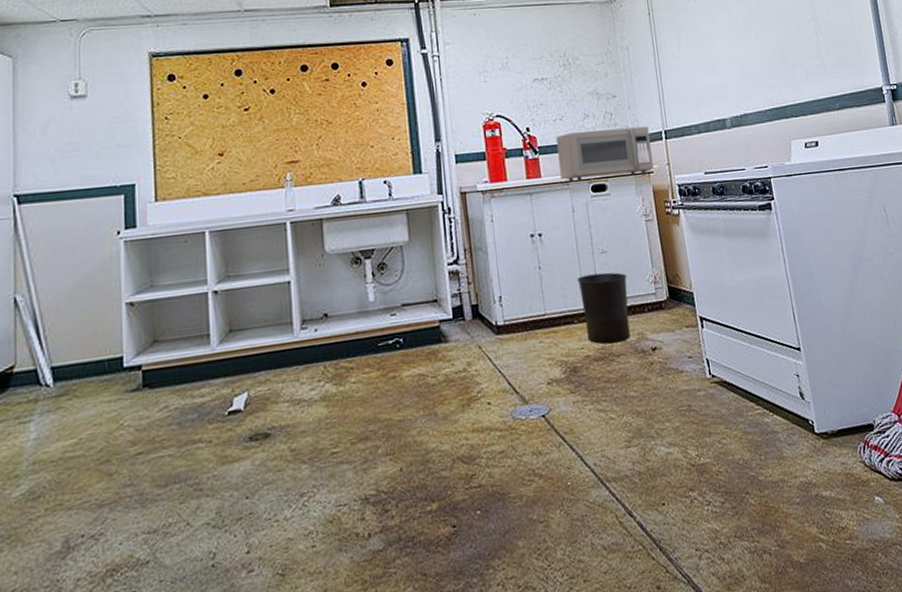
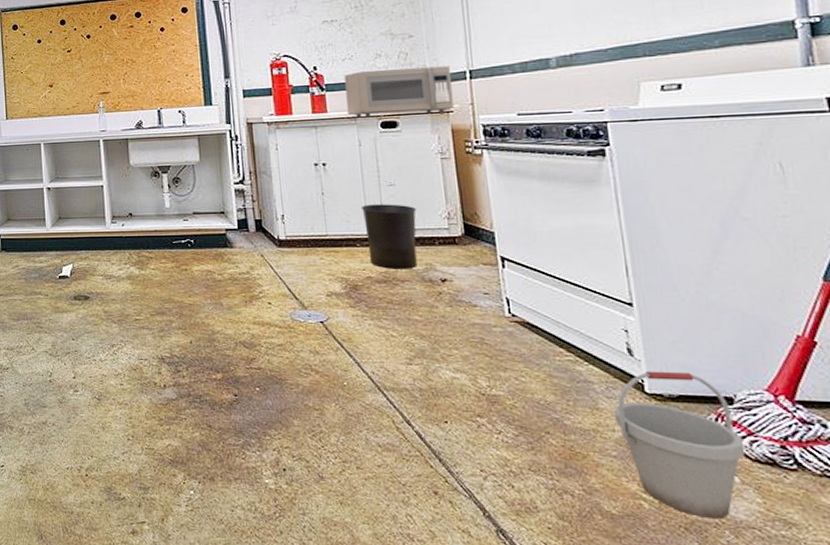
bucket: none [795,407,885,546] -> present [614,370,744,519]

